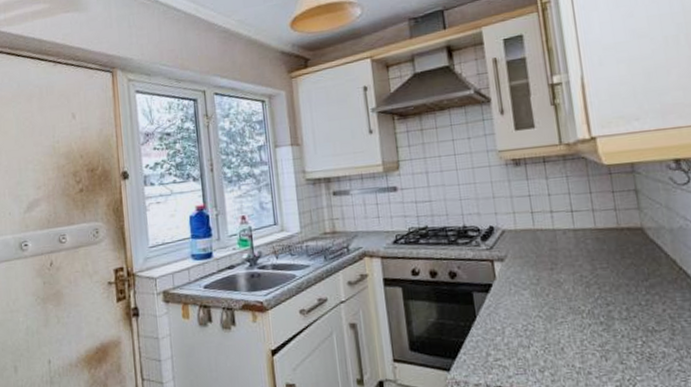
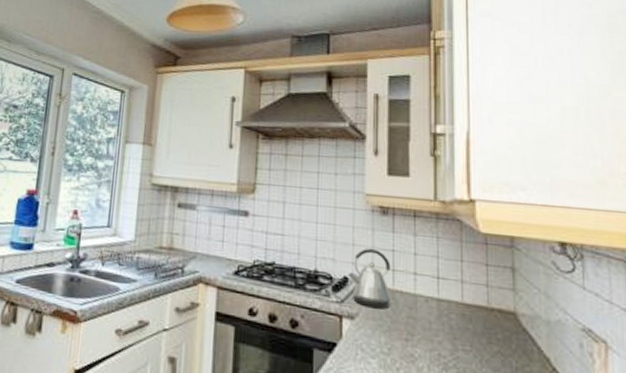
kettle: none [493,197,536,249] -> present [348,248,394,310]

